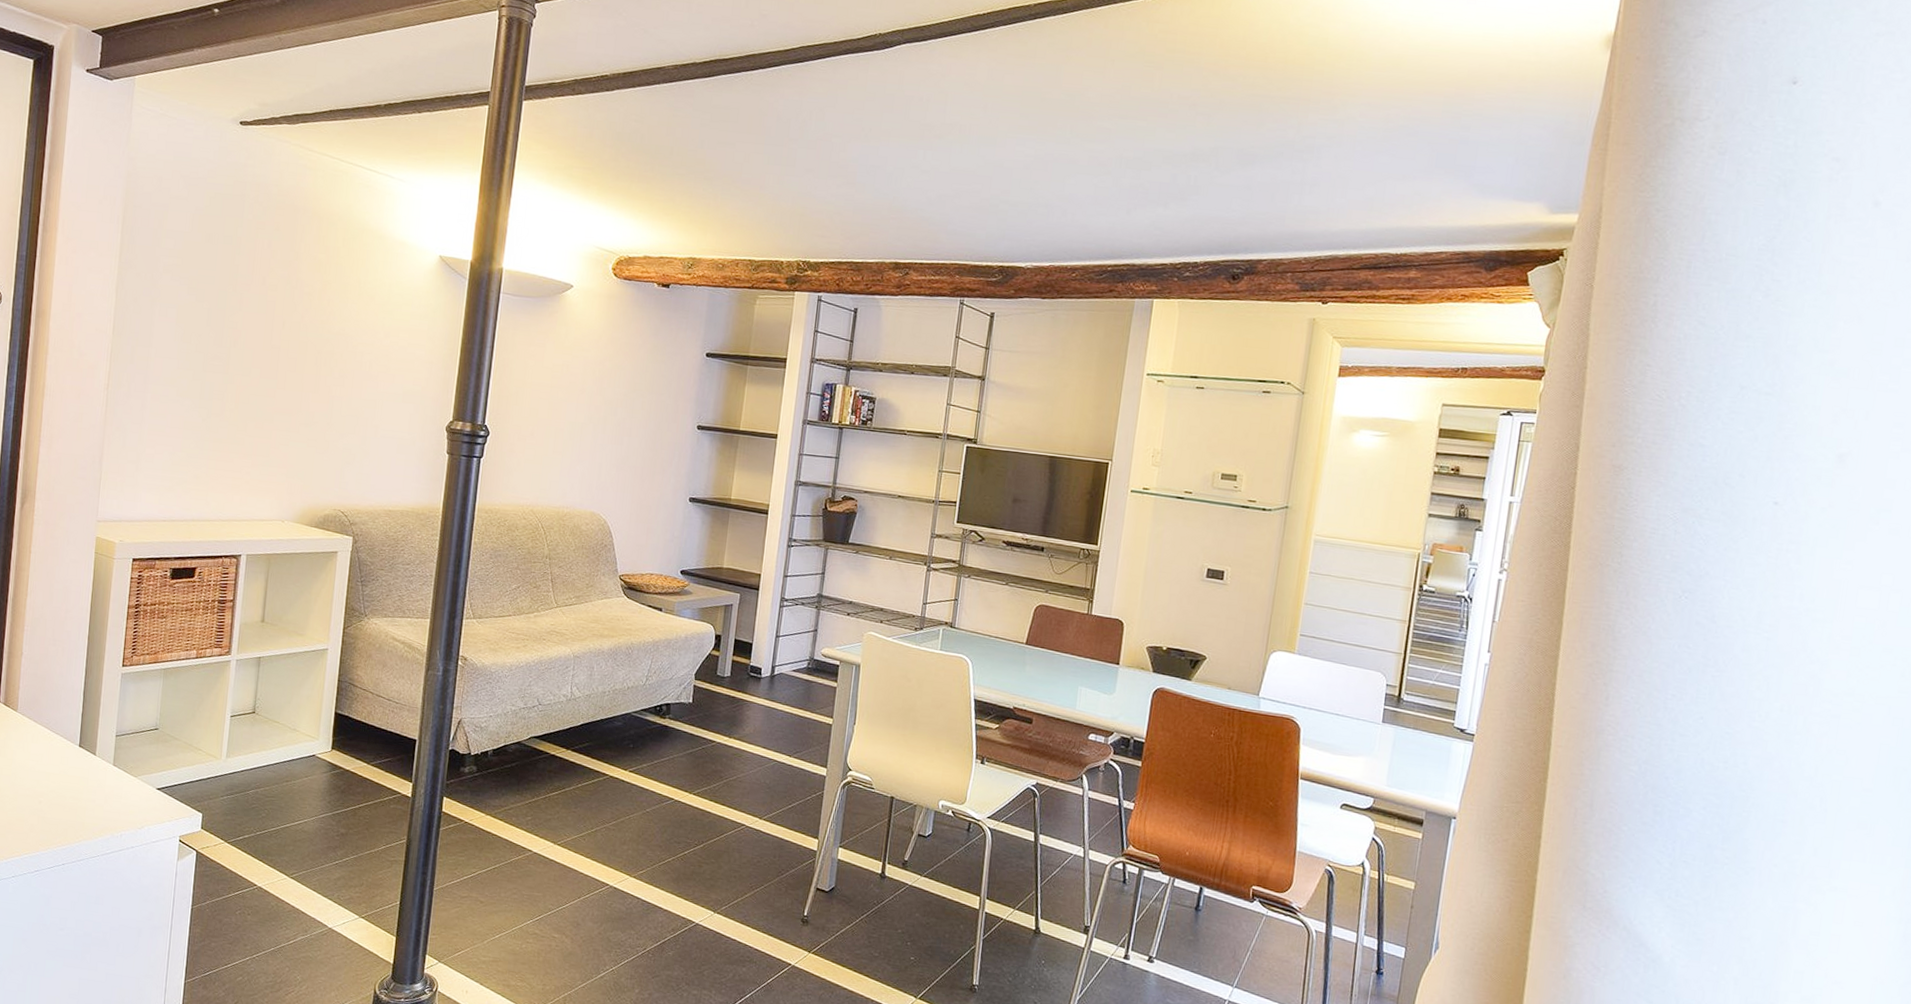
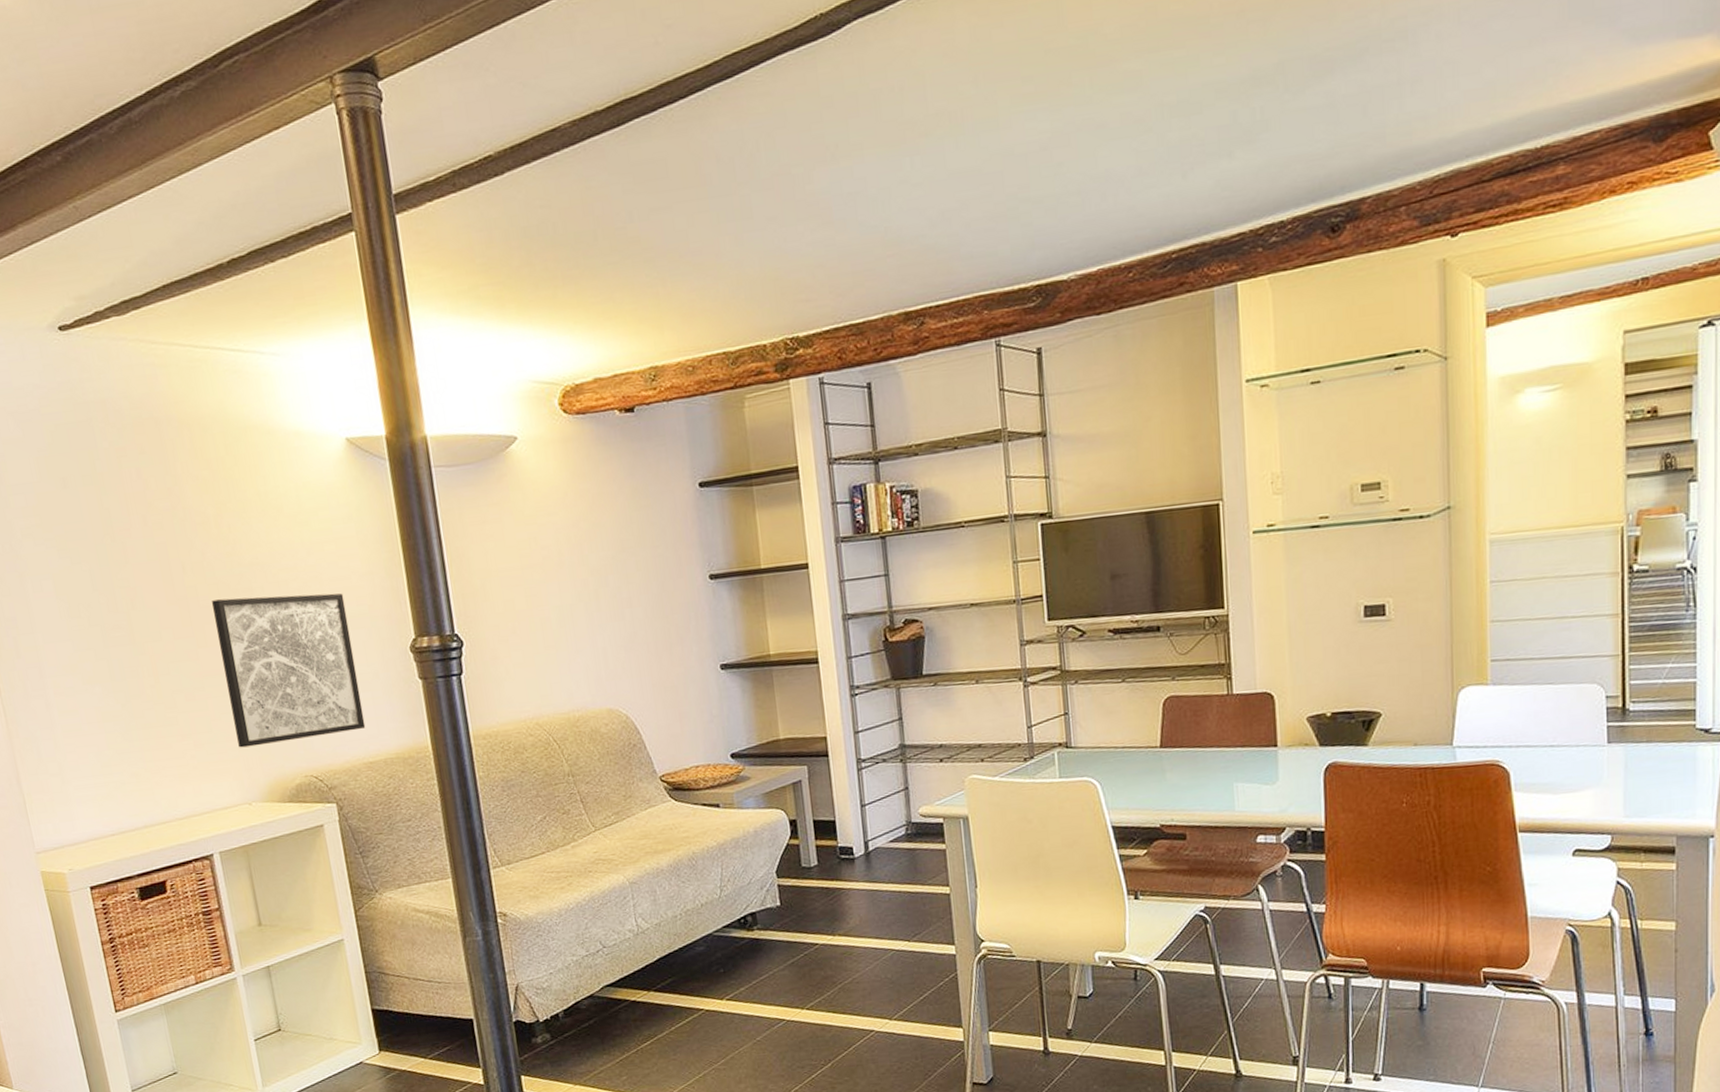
wall art: none [287,354,405,483] -> present [212,593,366,748]

